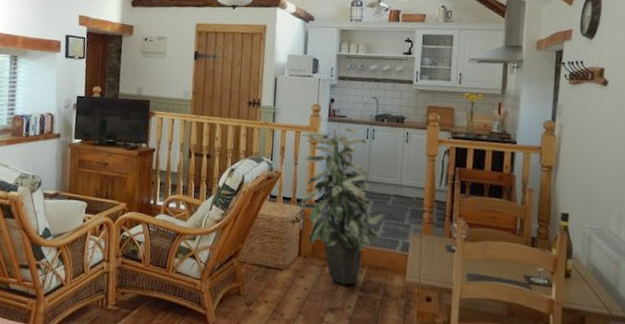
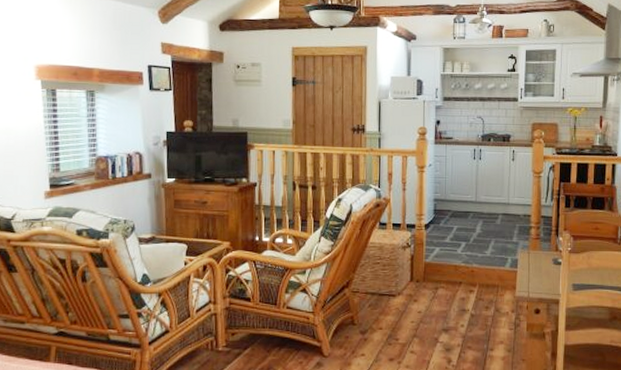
indoor plant: present [300,127,387,285] -> none [408,149,495,305]

